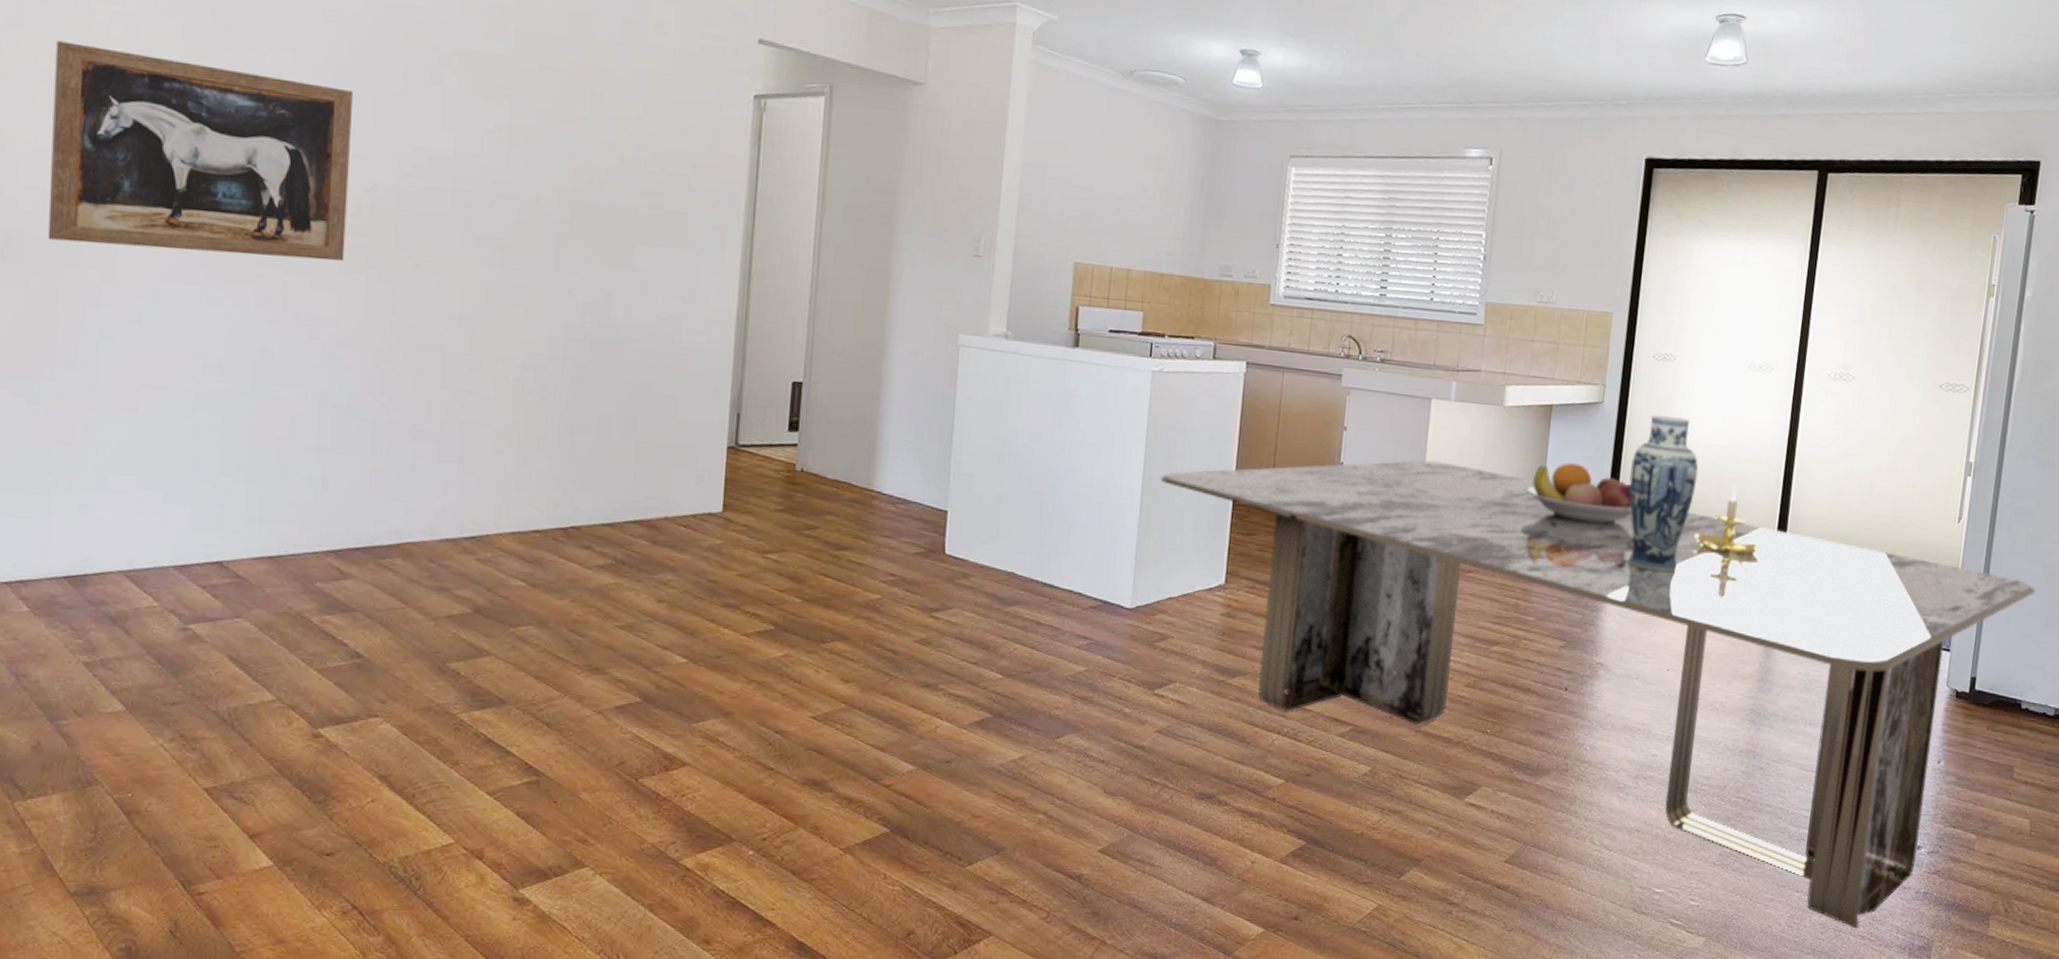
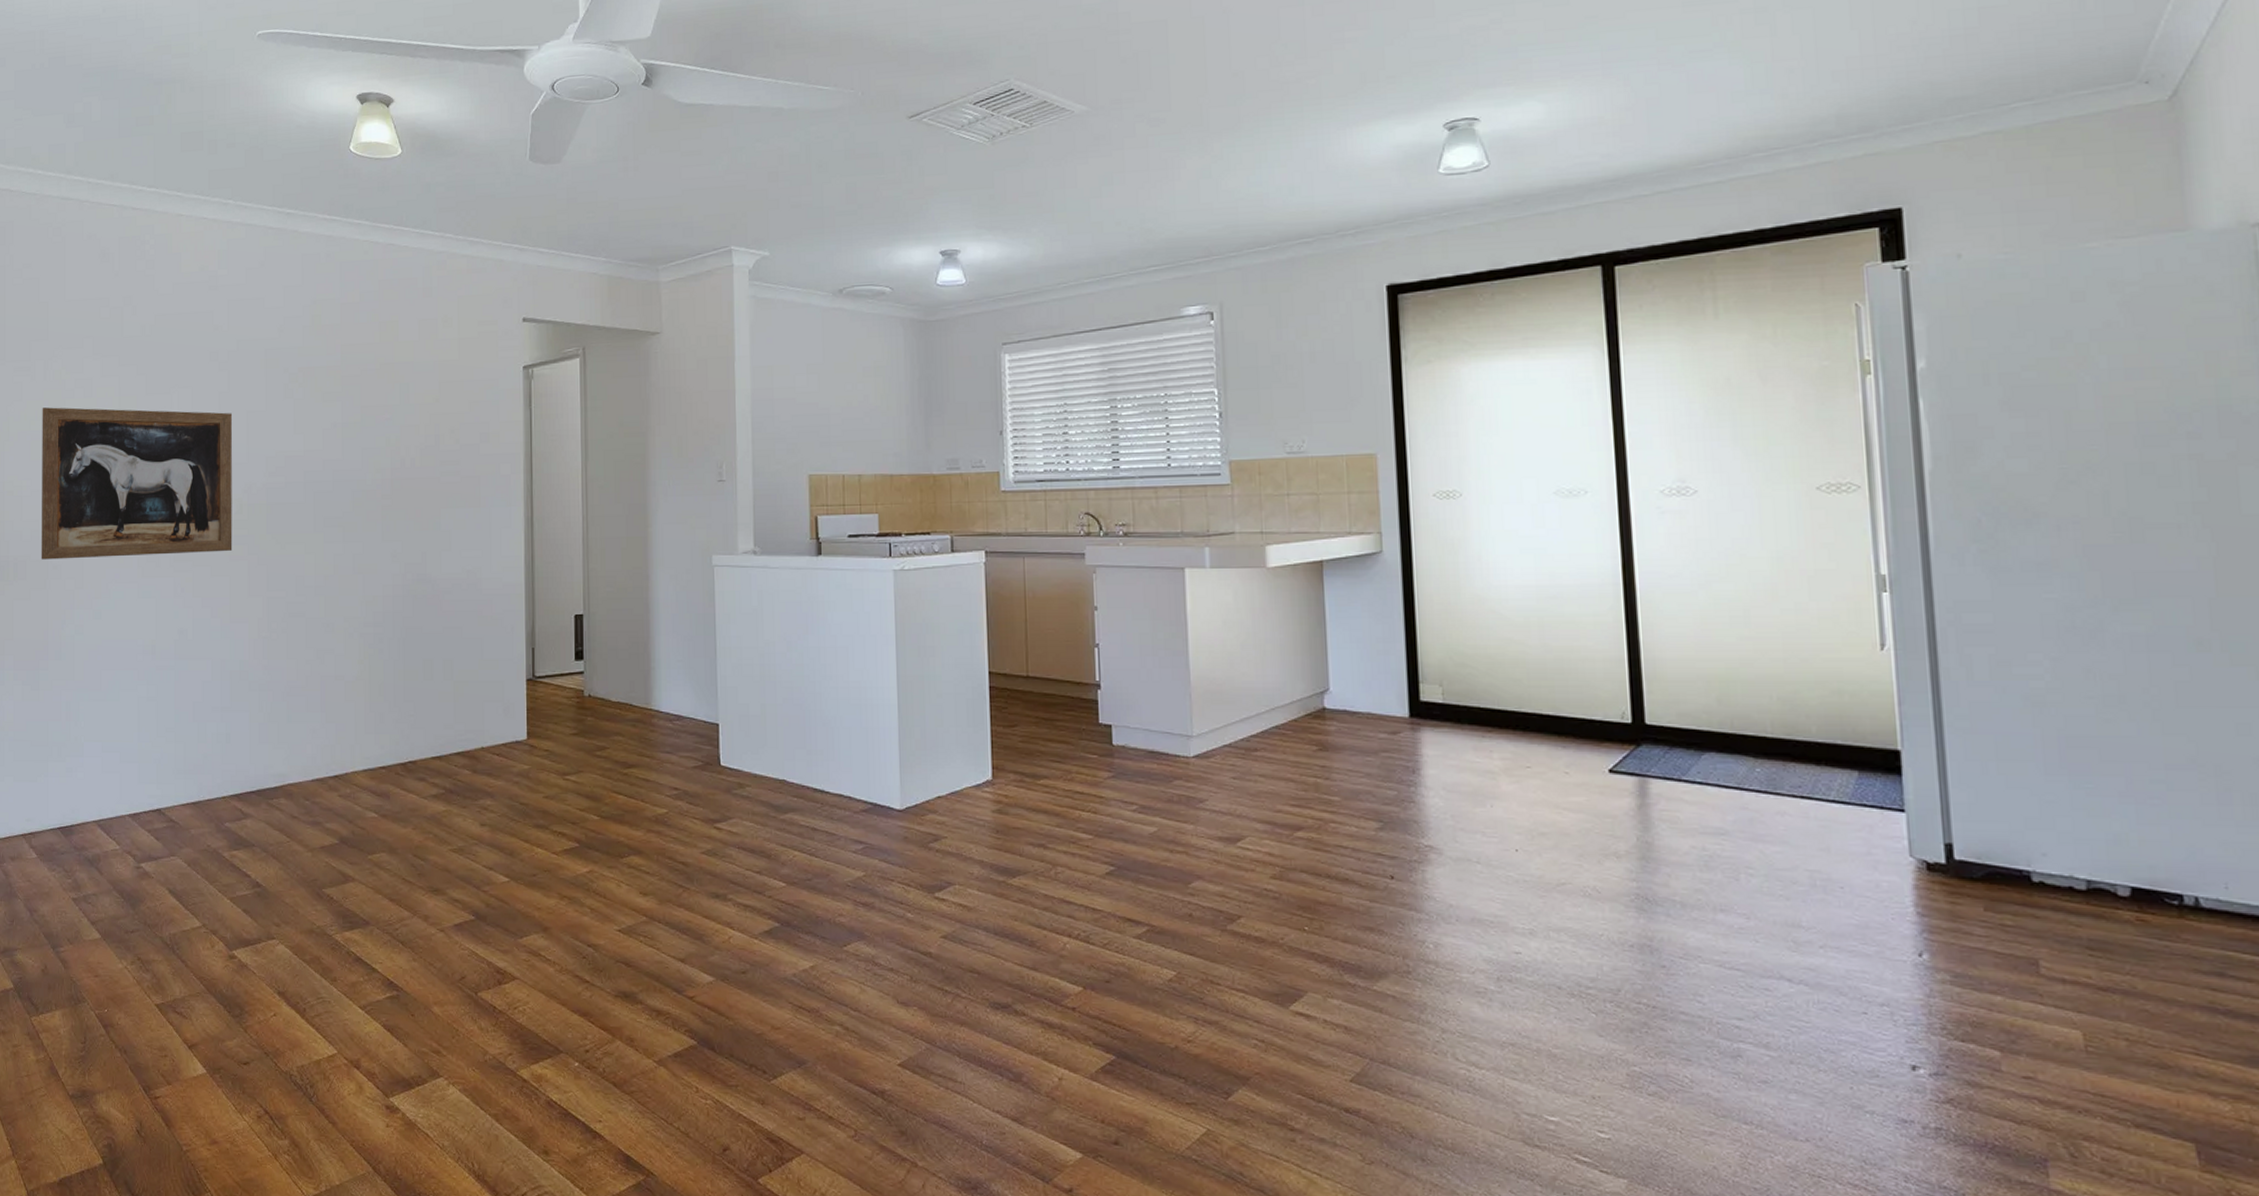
dining table: present [1160,460,2036,929] -> none [914,634,2019,1175]
fruit bowl: present [1524,463,1633,525] -> none [1304,622,1439,687]
vase: present [1627,414,1699,573] -> none [1427,558,1514,736]
candle holder: present [1695,482,1772,556] -> none [1522,626,1624,711]

